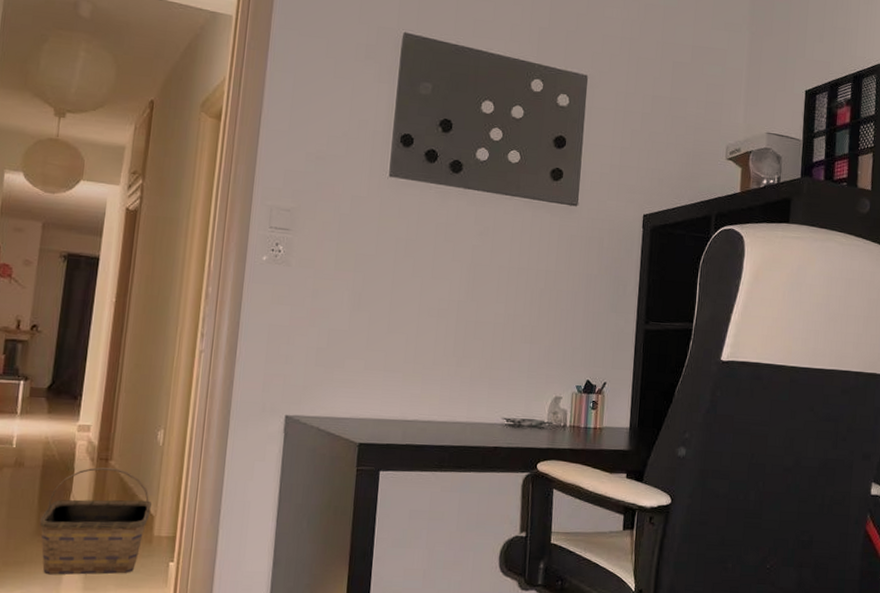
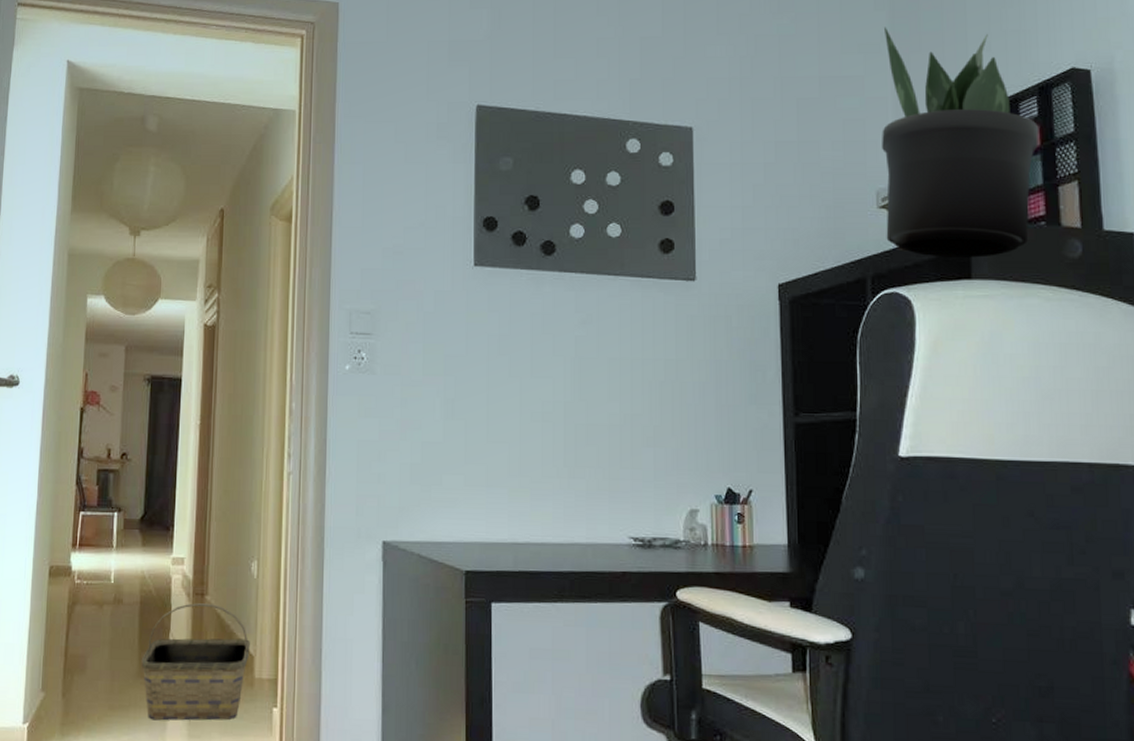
planter: none [730,11,851,207] -> present [882,27,1040,258]

